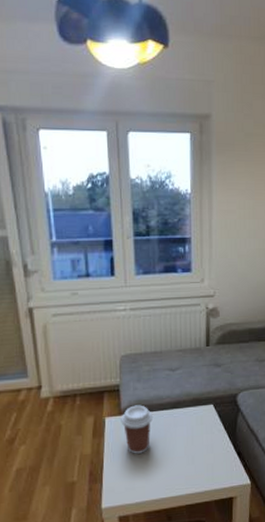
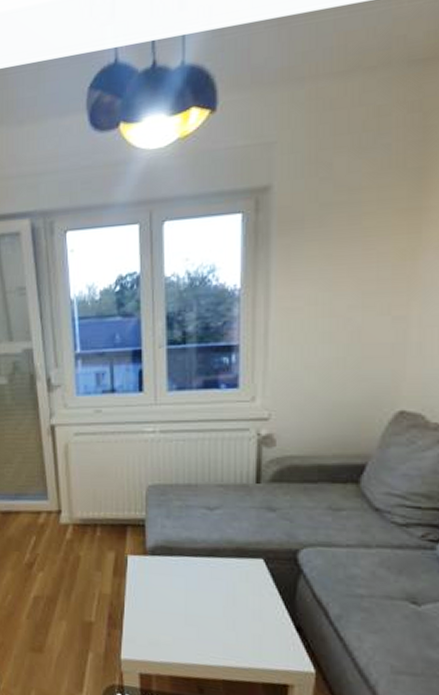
coffee cup: present [121,405,153,454] -> none [145,545,183,605]

